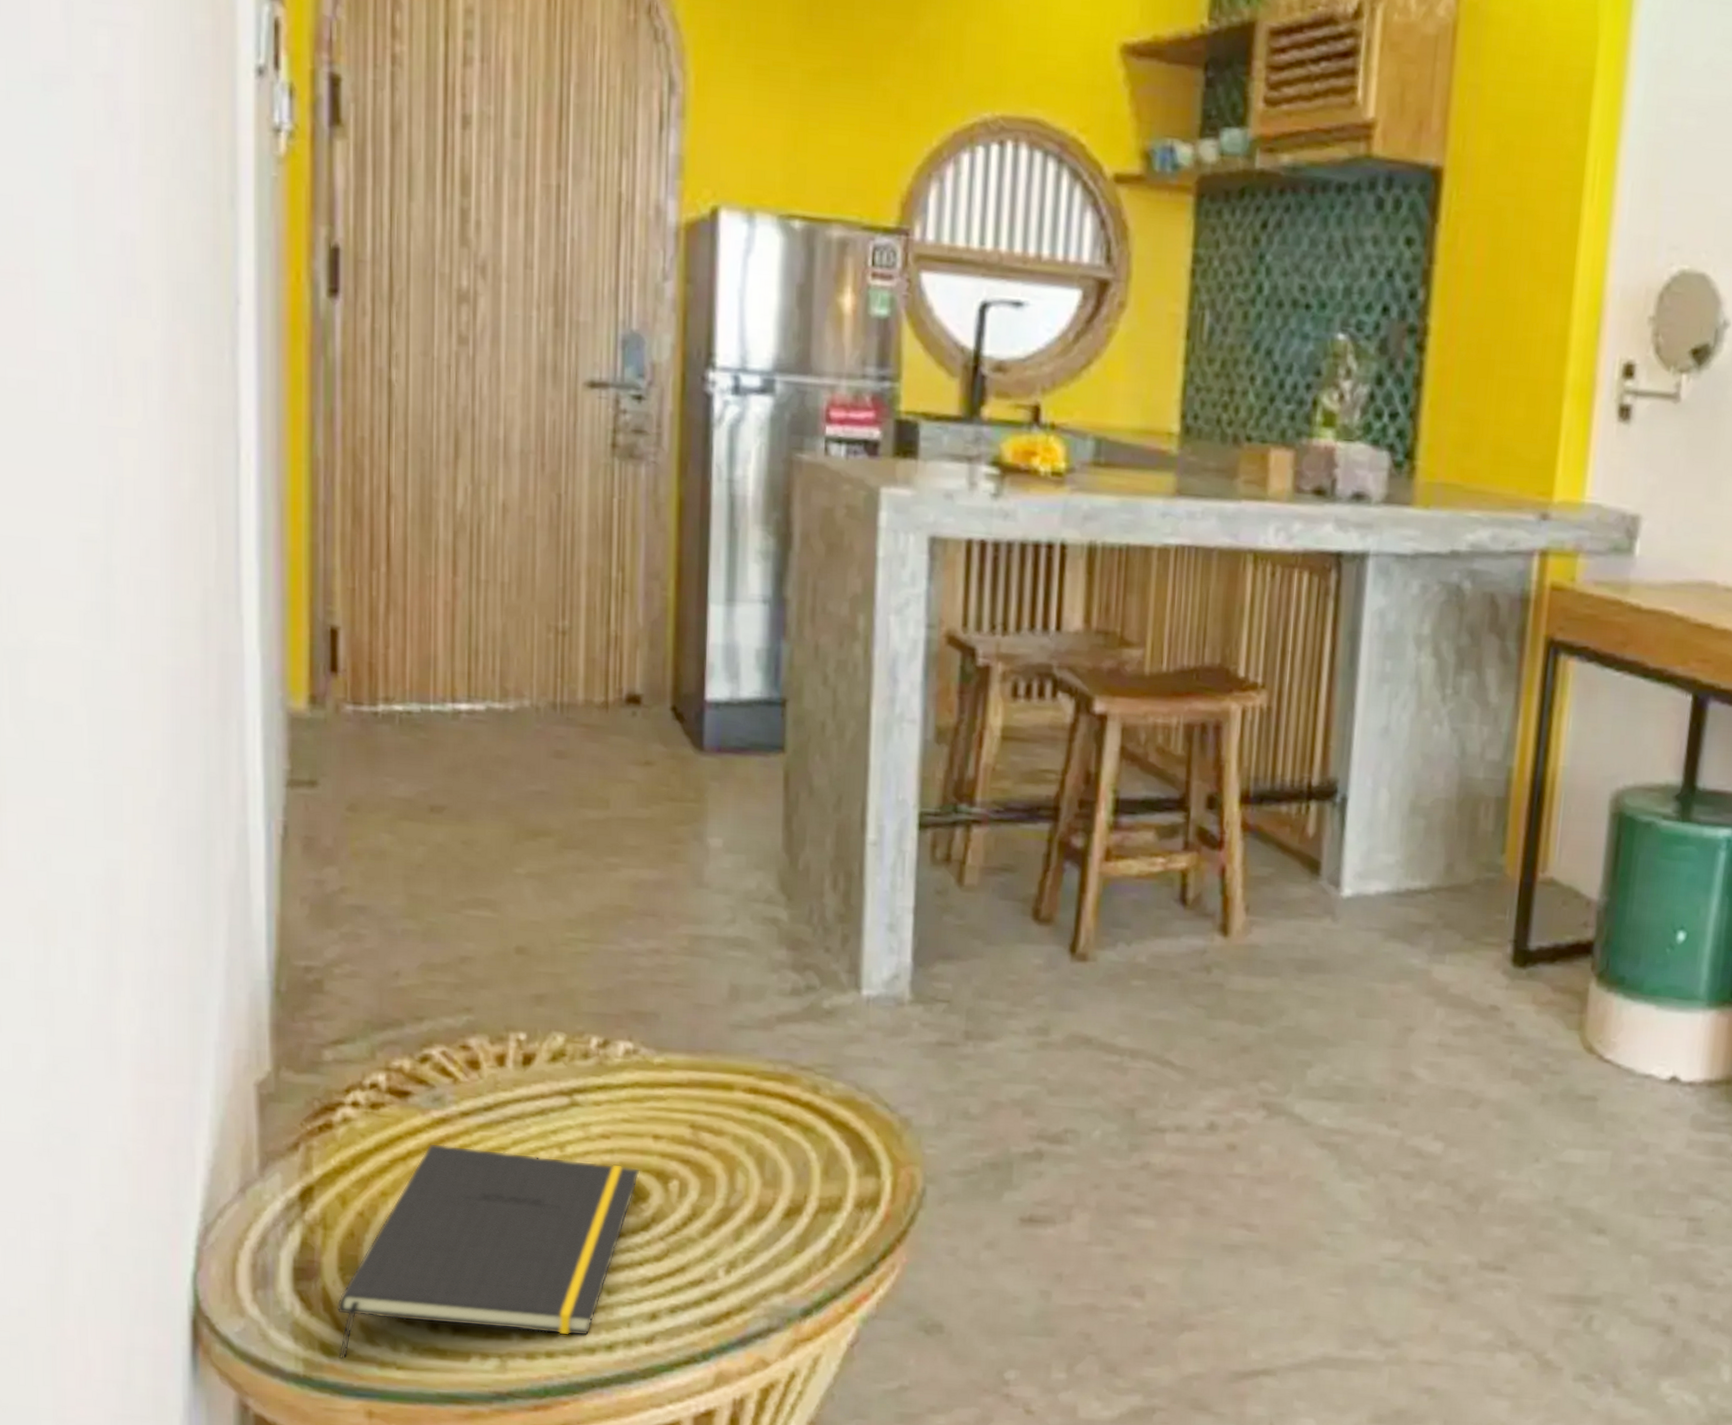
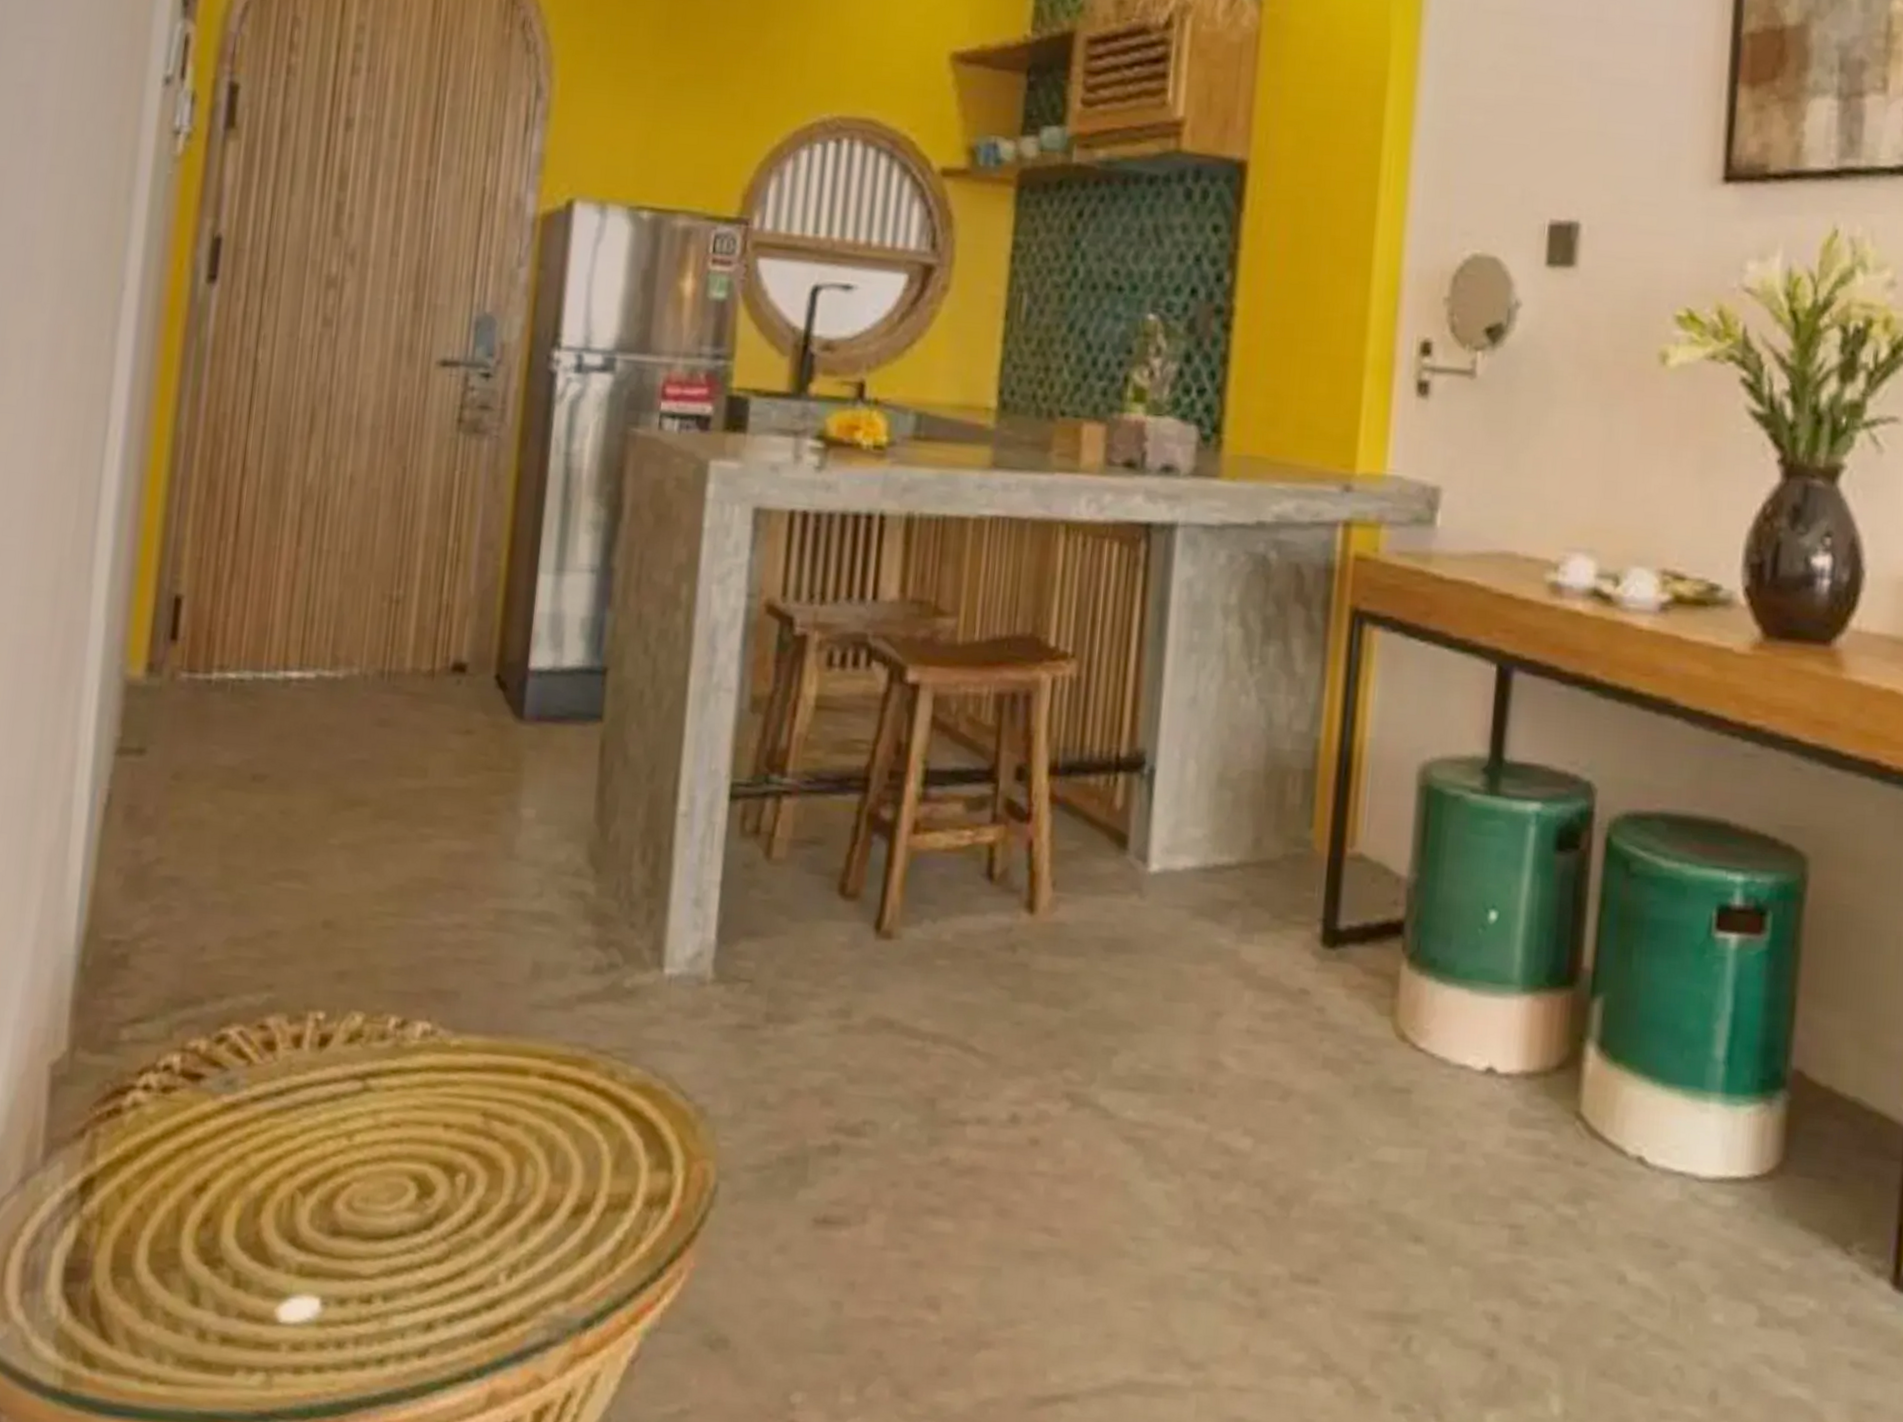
notepad: present [336,1143,640,1360] -> none [100,1131,428,1372]

